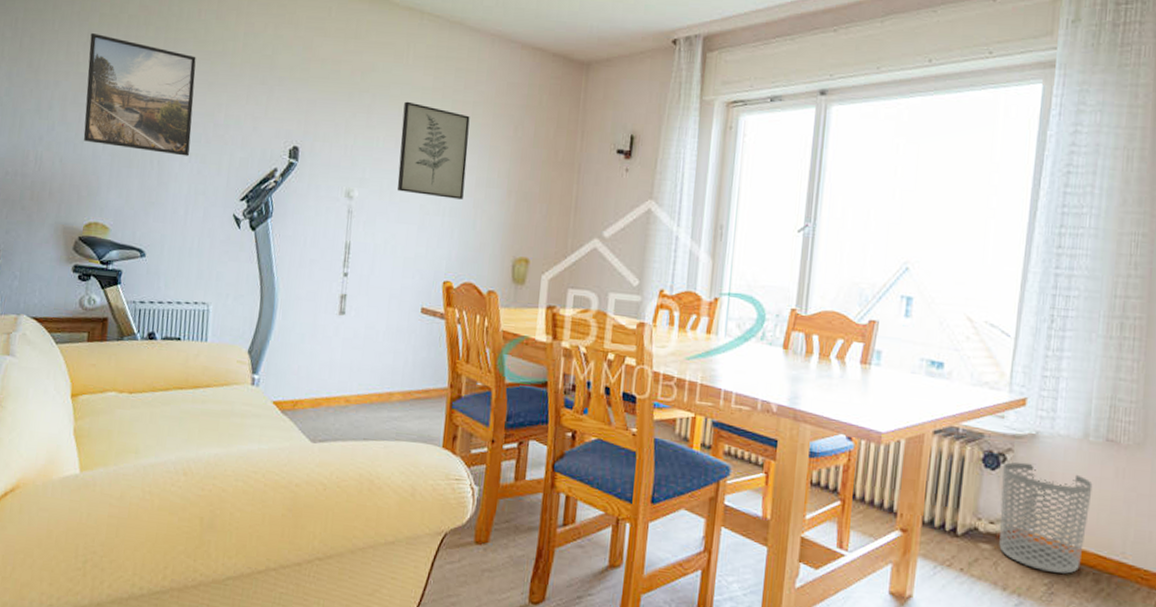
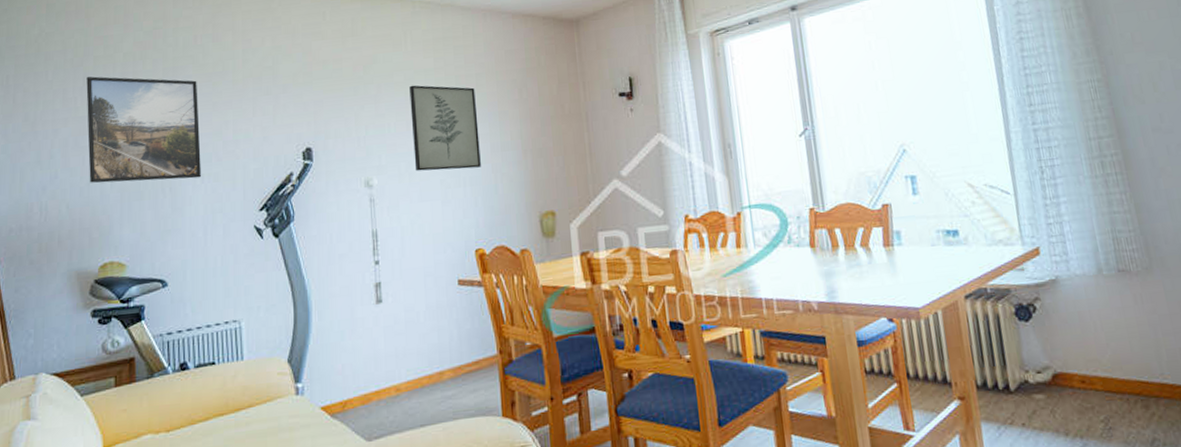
waste bin: present [999,462,1093,574] -> none [1035,307,1128,409]

